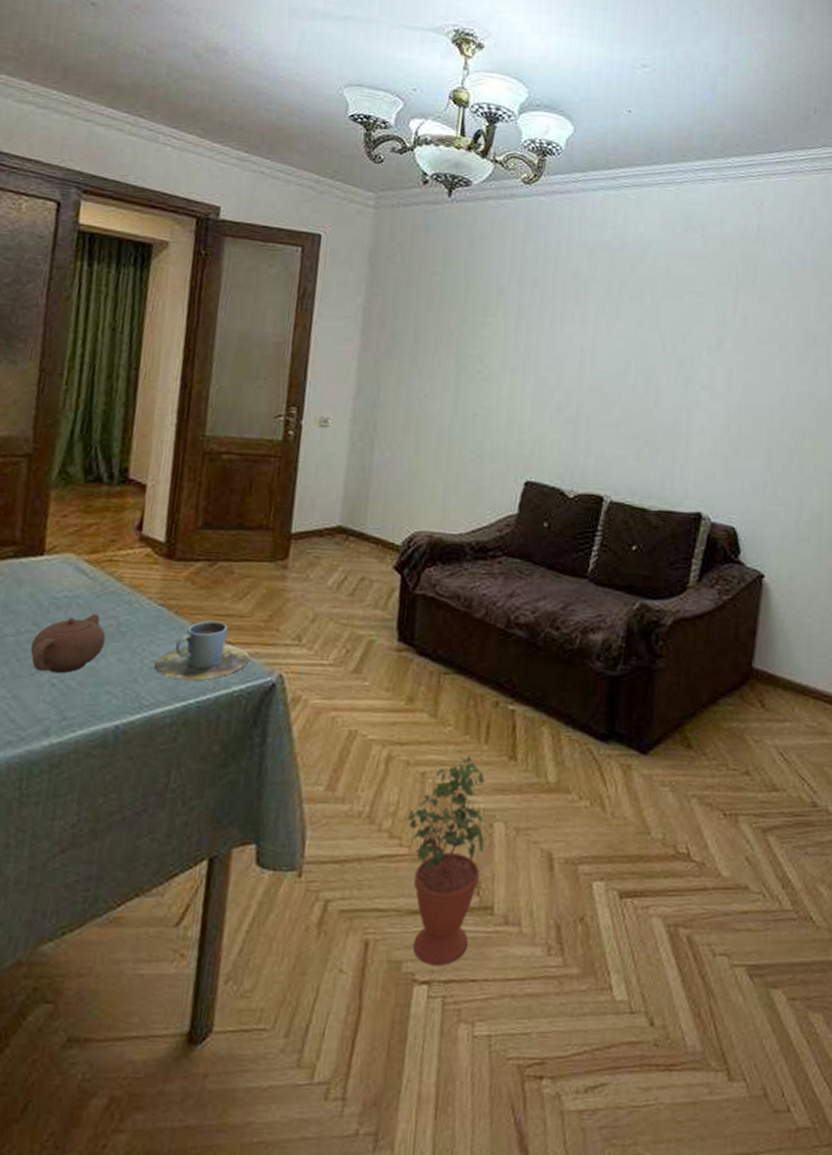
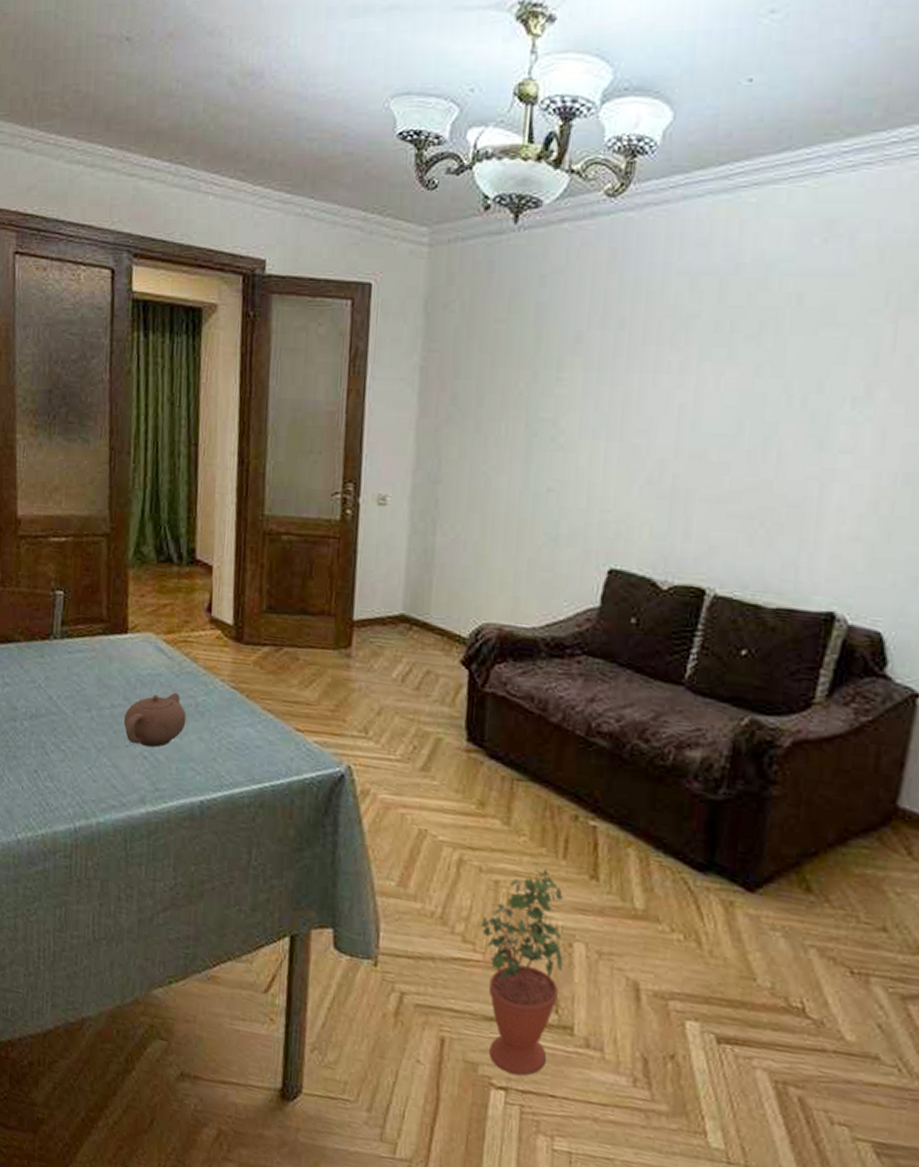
cup: present [155,620,251,681] -> none [231,706,319,765]

